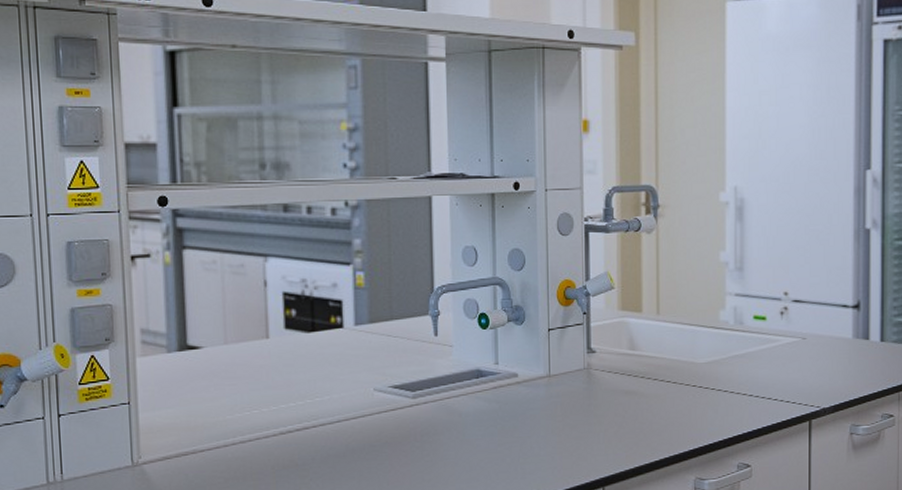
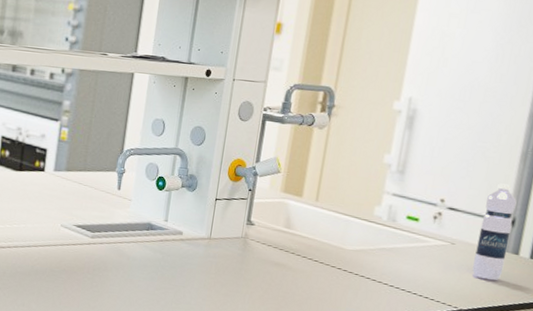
water bottle: none [828,266,858,371] -> present [472,183,517,280]

